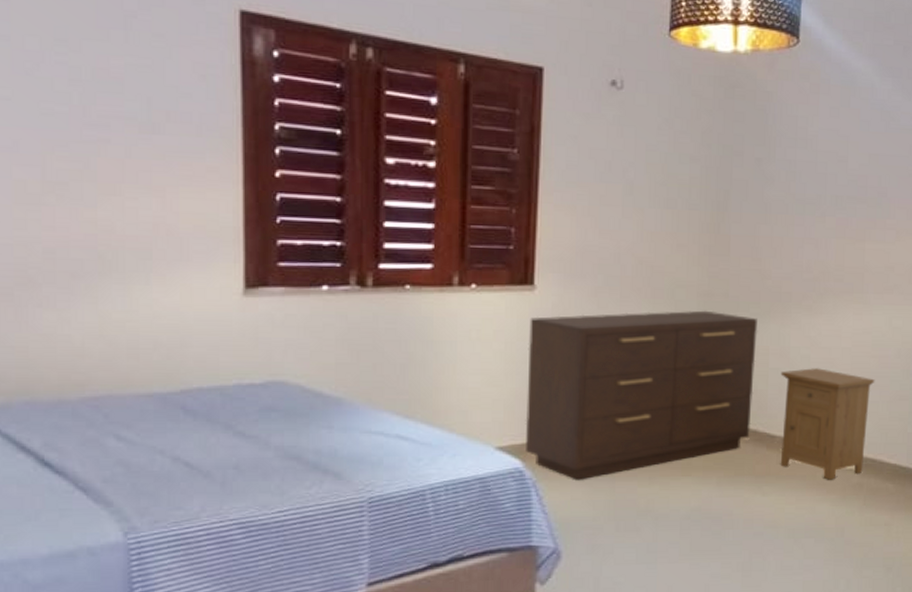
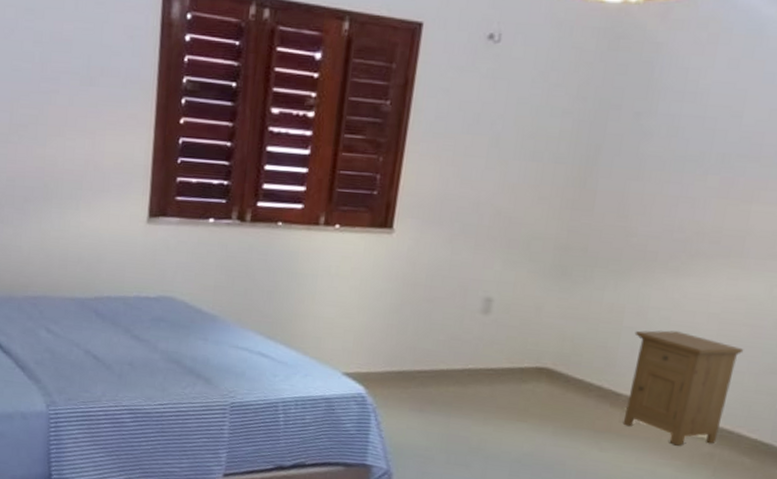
dresser: present [525,310,757,481] -> none [369,258,616,412]

